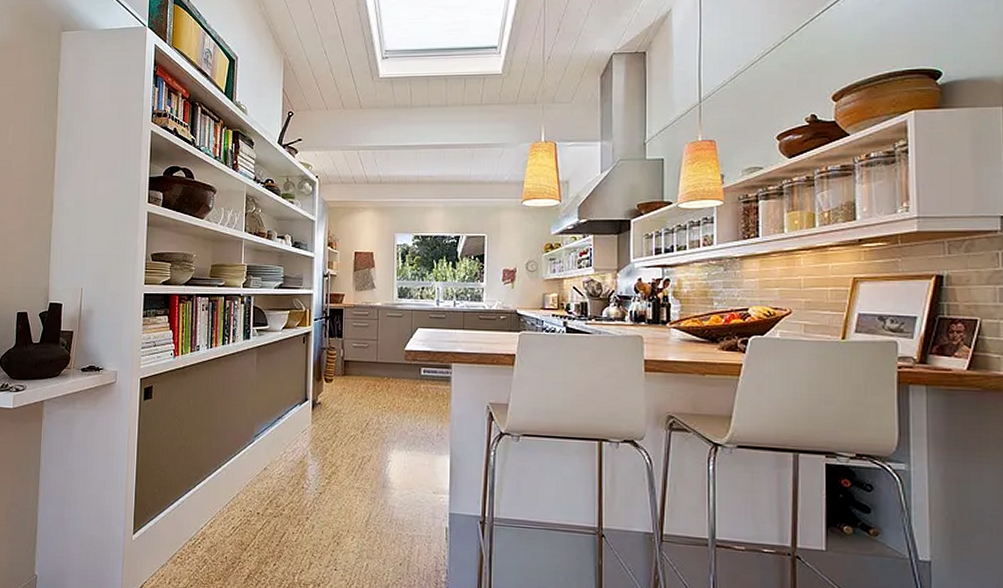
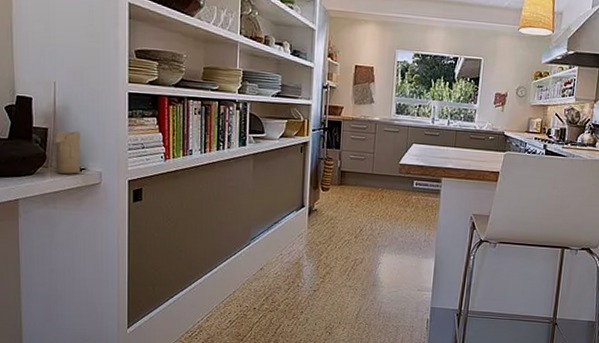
candle: none [77,332,100,374] -> present [54,130,81,174]

